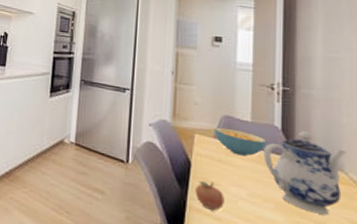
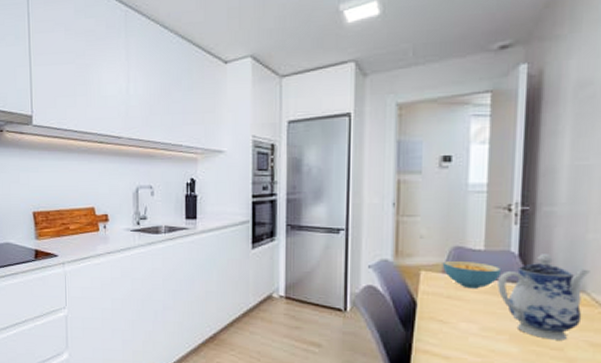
fruit: present [195,181,225,211] -> none [421,320,454,351]

